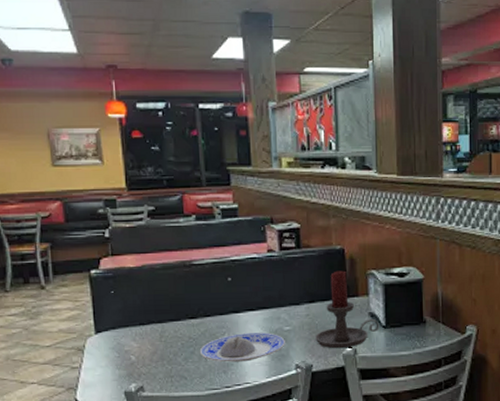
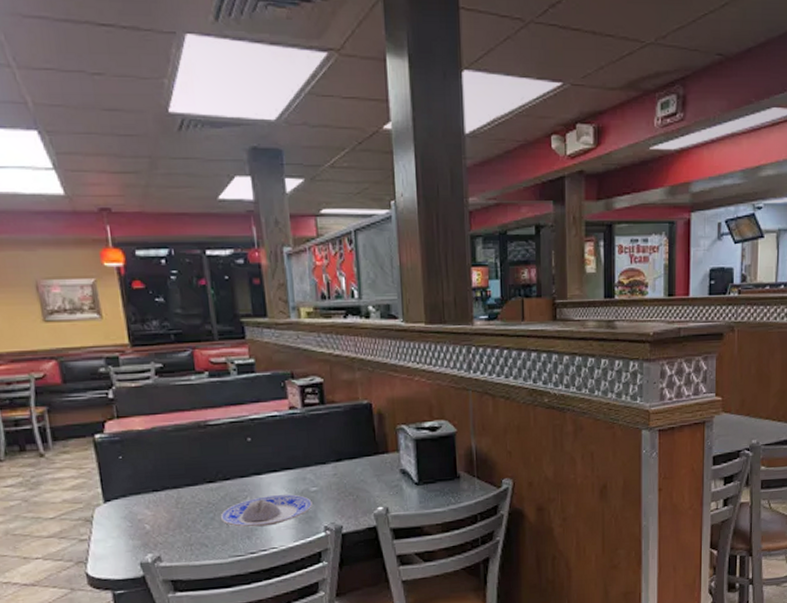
candle holder: present [315,270,380,349] -> none [344,426,412,509]

